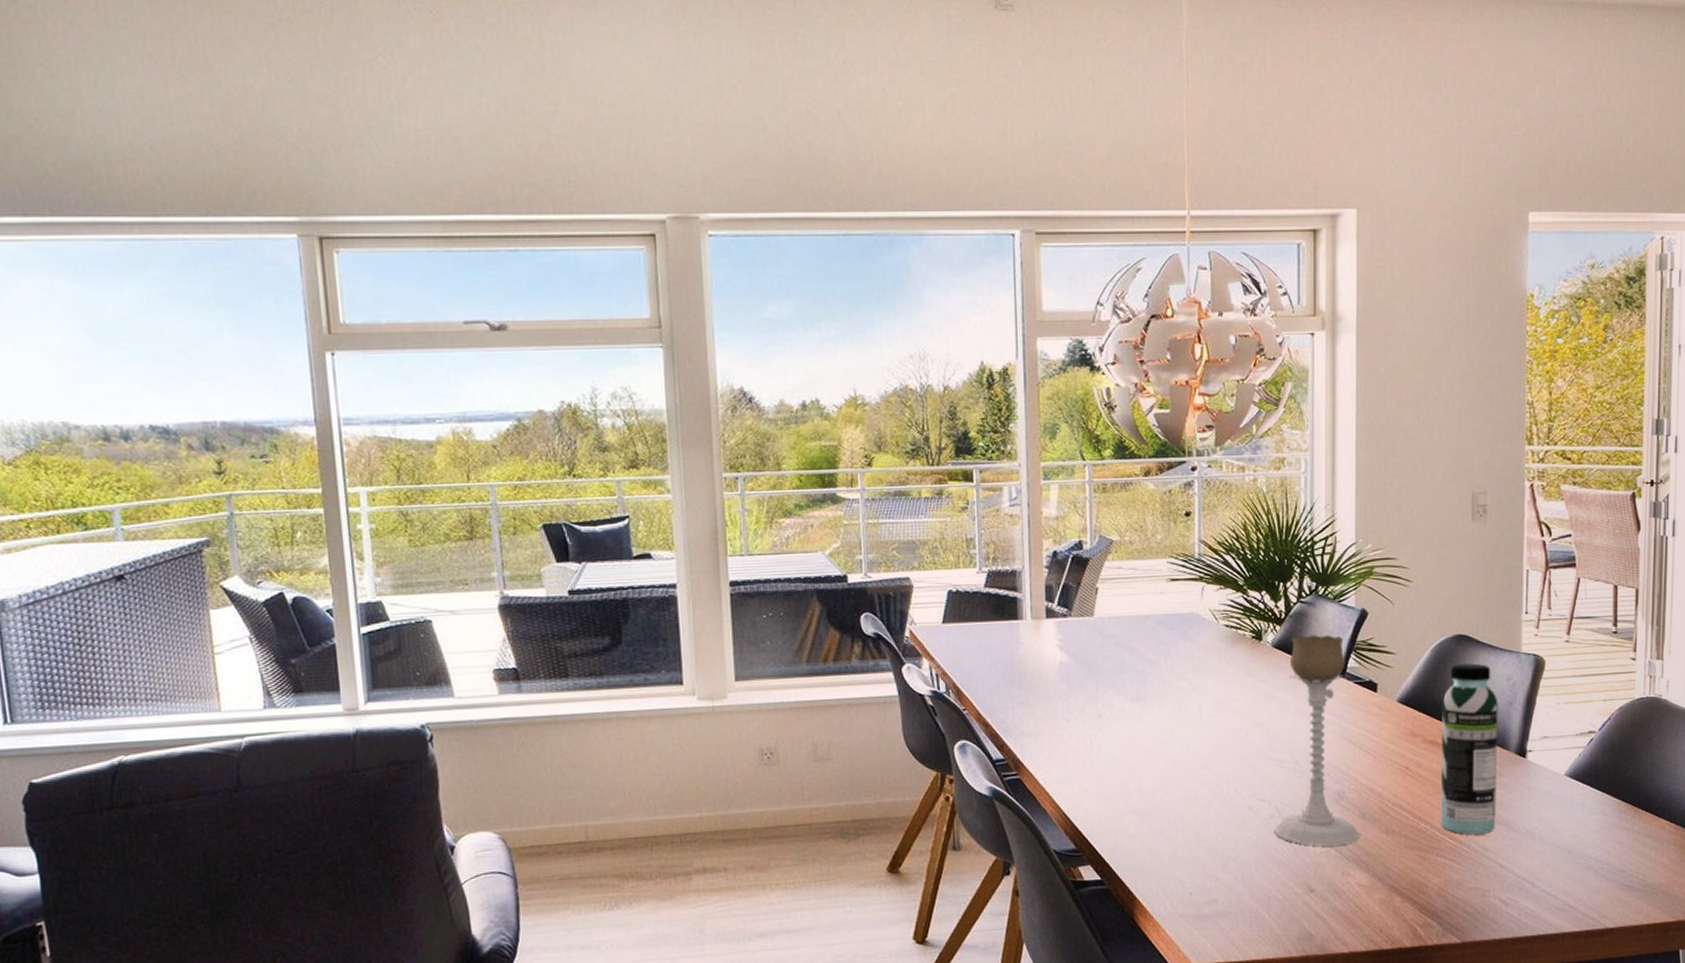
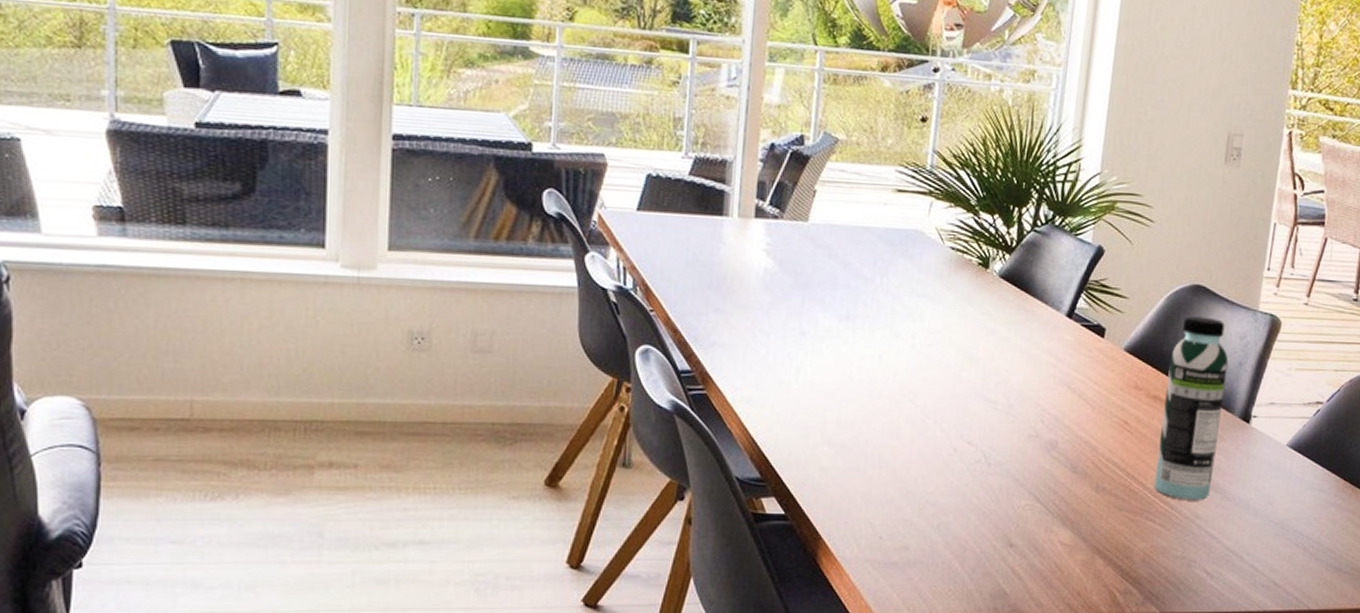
candle holder: present [1274,634,1361,846] -> none [978,268,1076,499]

